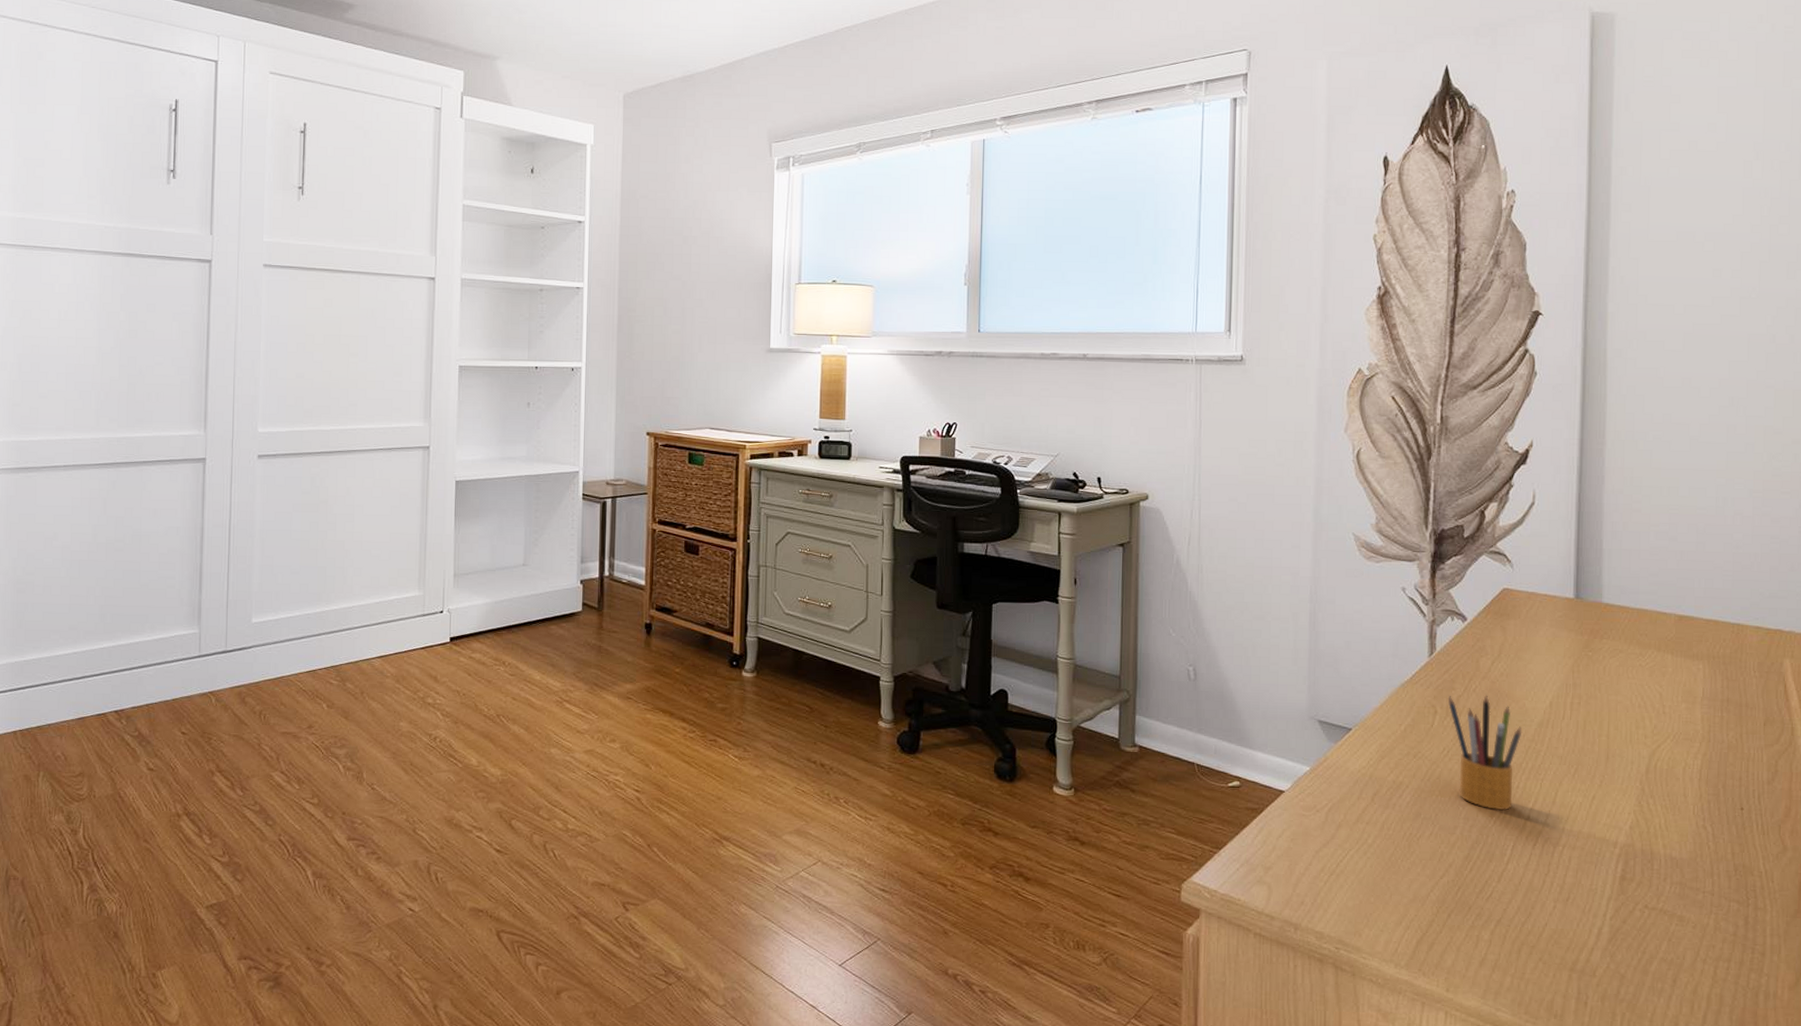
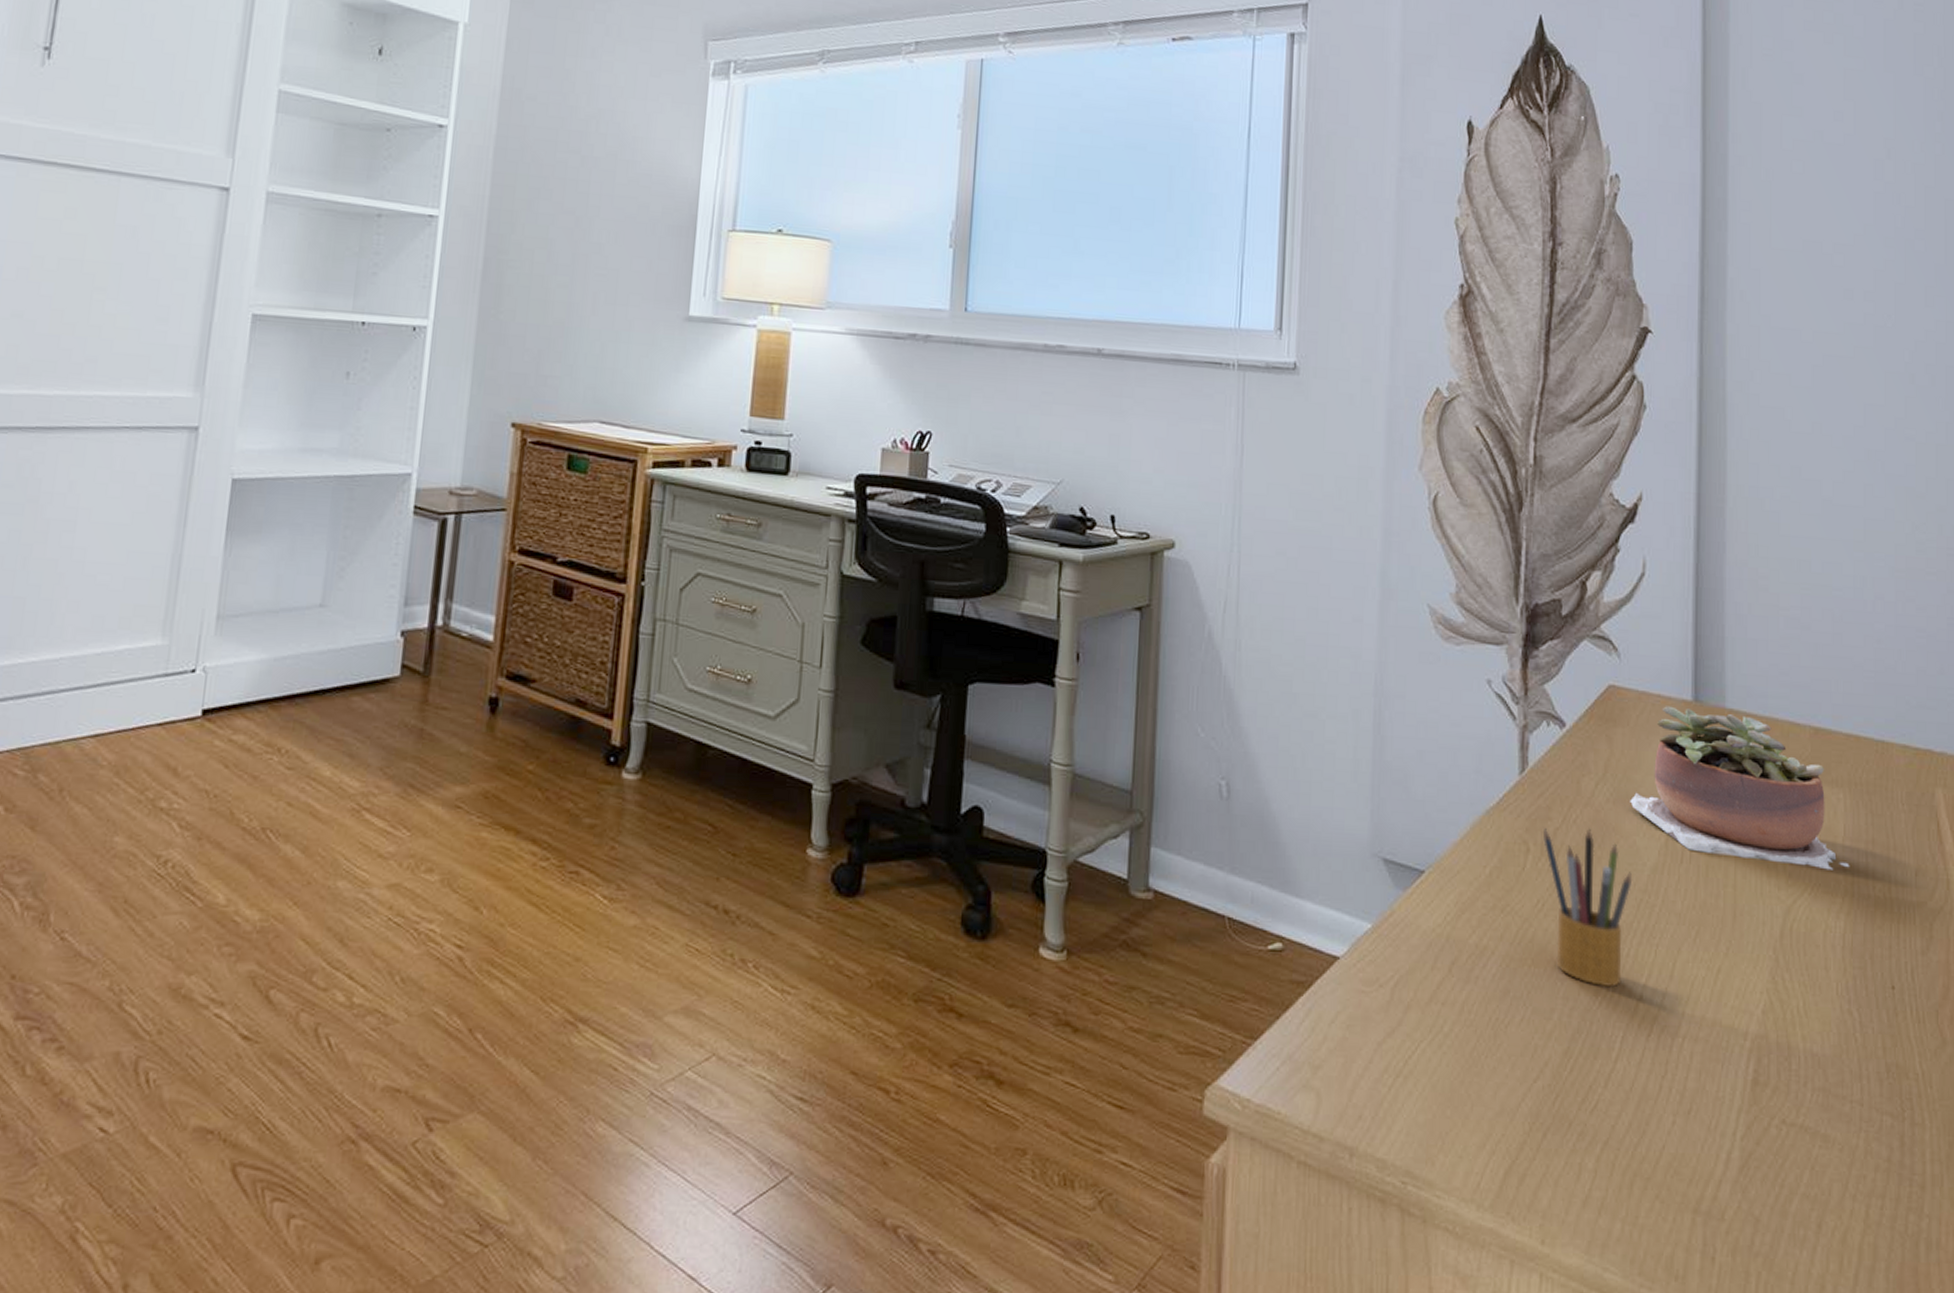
succulent plant: none [1521,602,1707,723] -> present [1630,706,1850,870]

